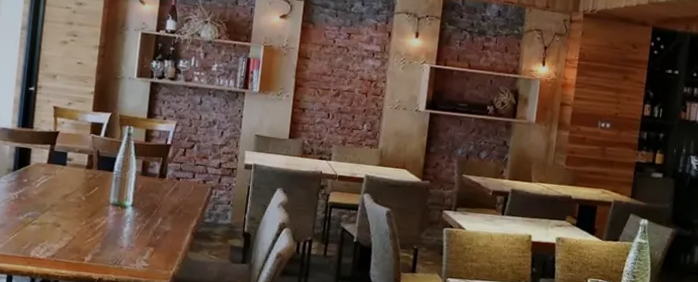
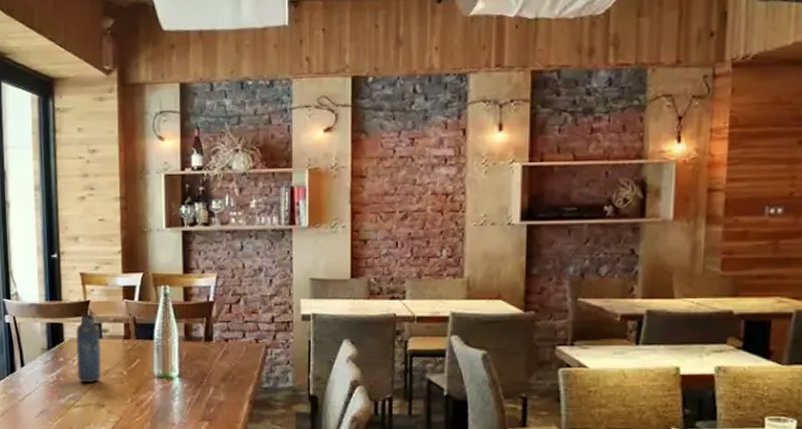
water bottle: none [38,136,66,205] -> present [75,307,102,383]

